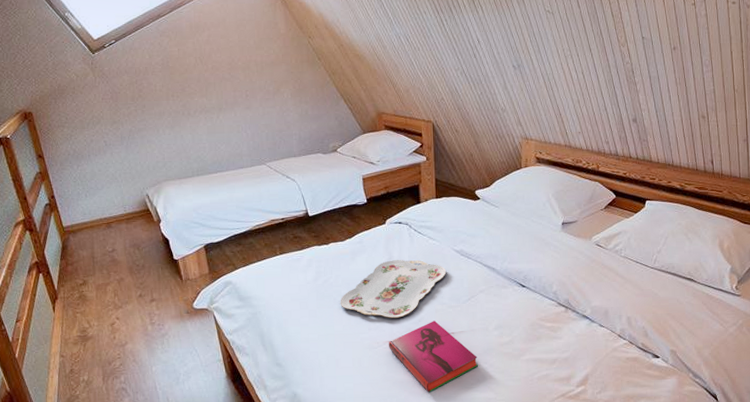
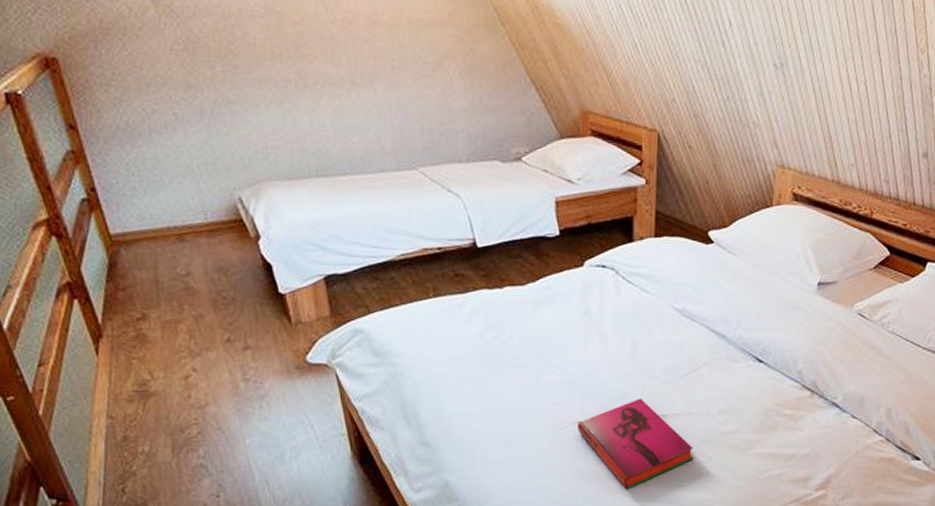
serving tray: present [340,260,447,318] -> none [514,315,662,392]

